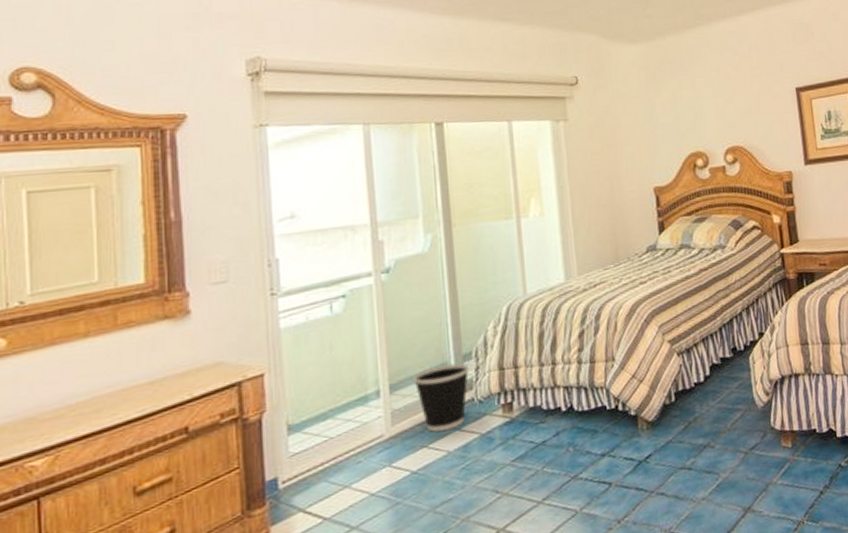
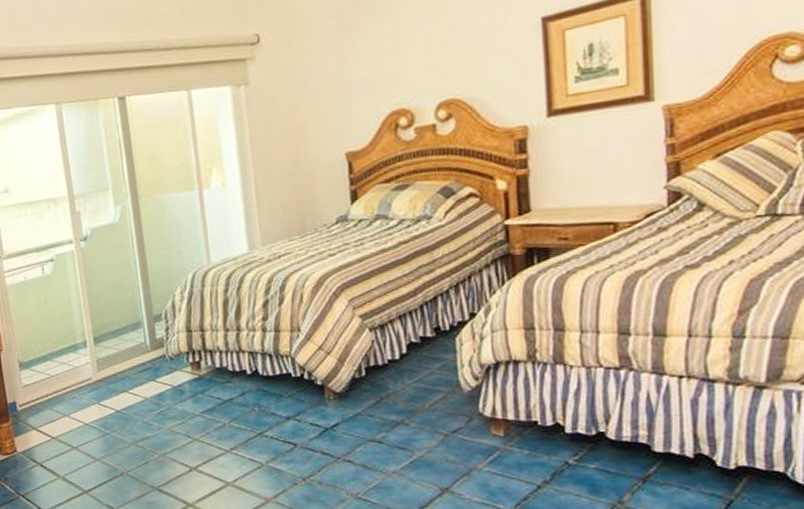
wastebasket: present [413,363,470,432] -> none [112,323,161,380]

